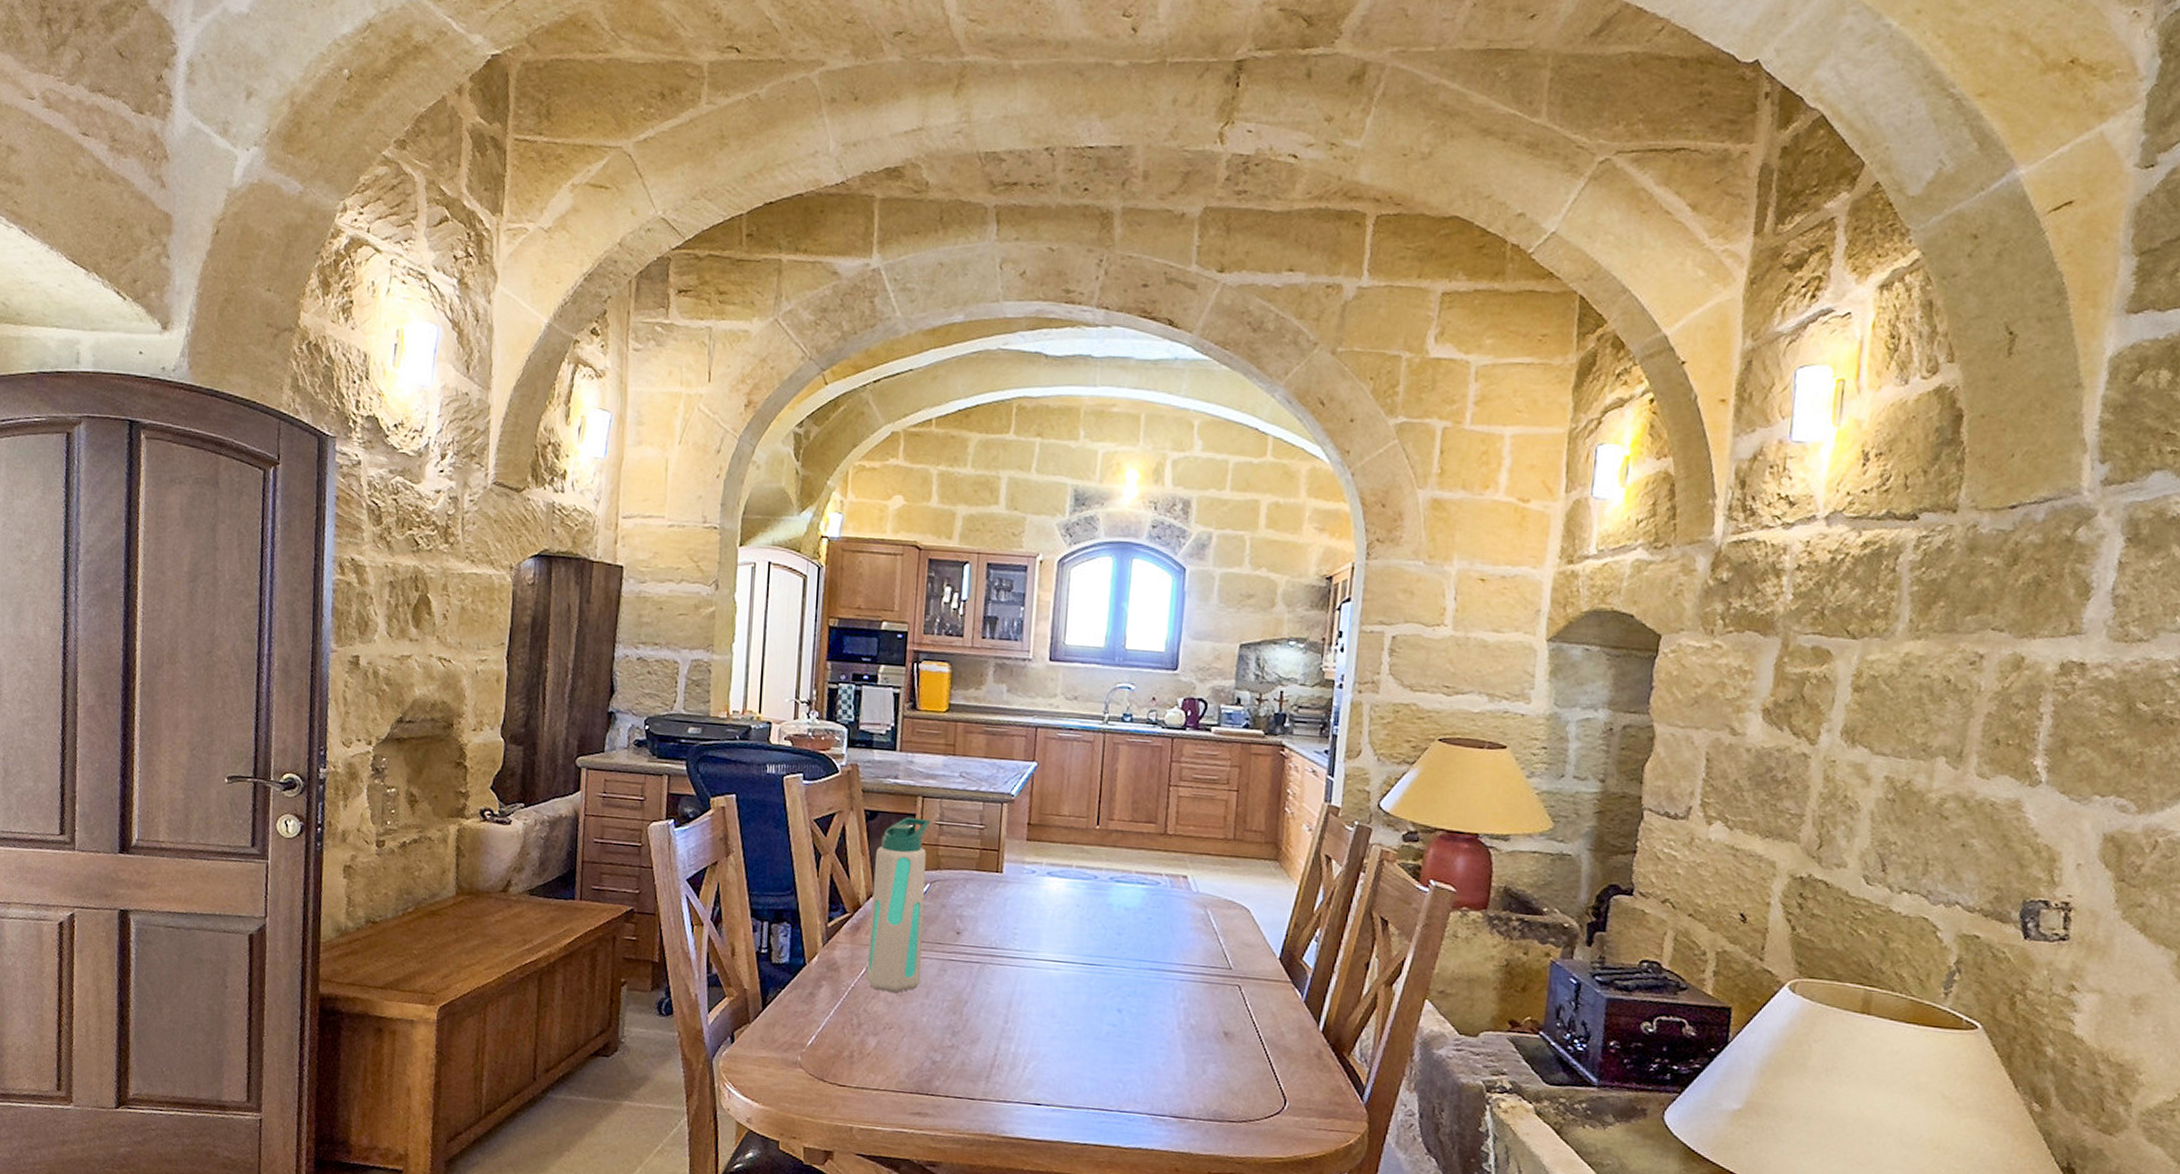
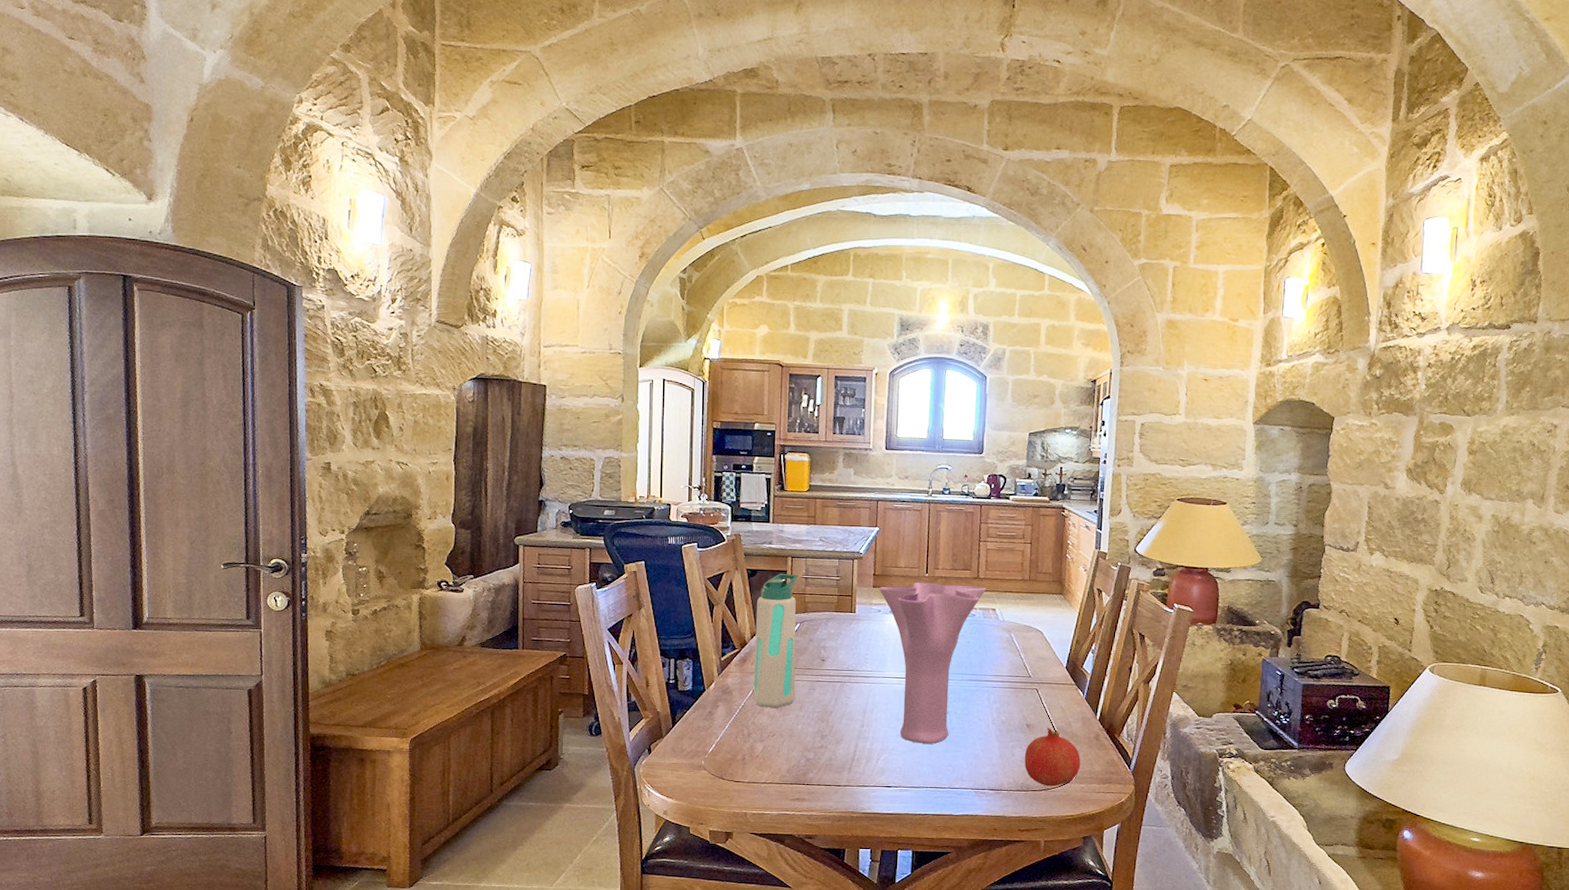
vase: none [1034,836,1176,1051] -> present [879,582,986,744]
fruit: none [1219,1038,1296,1118] -> present [1024,727,1081,787]

